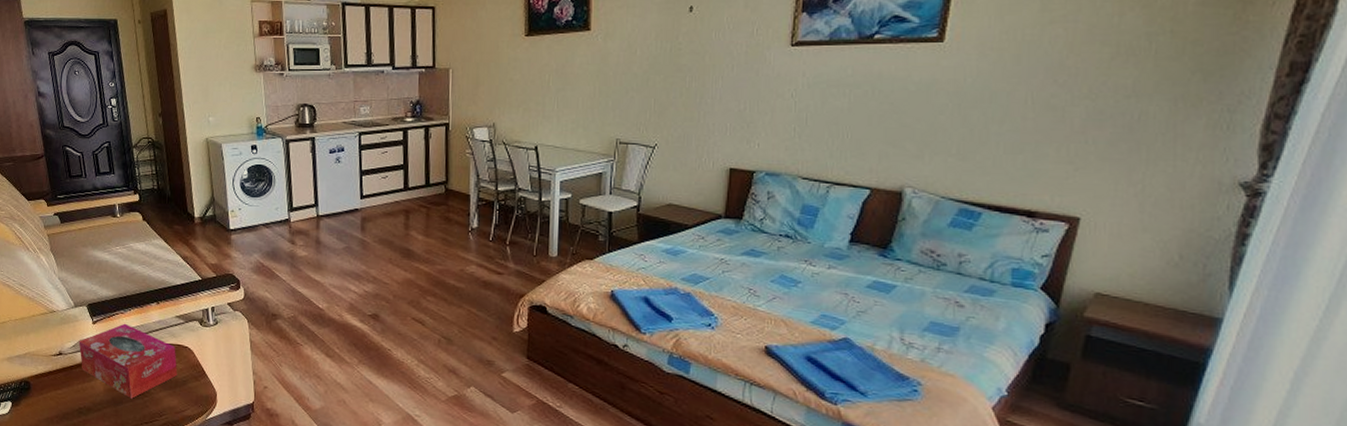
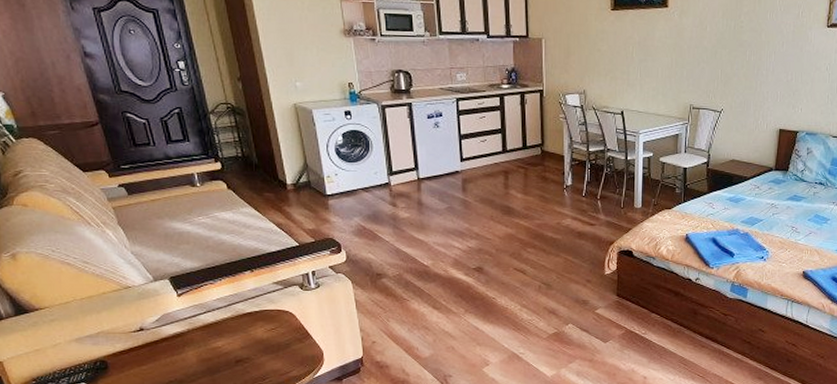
tissue box: present [78,323,178,399] -> none [162,293,280,366]

